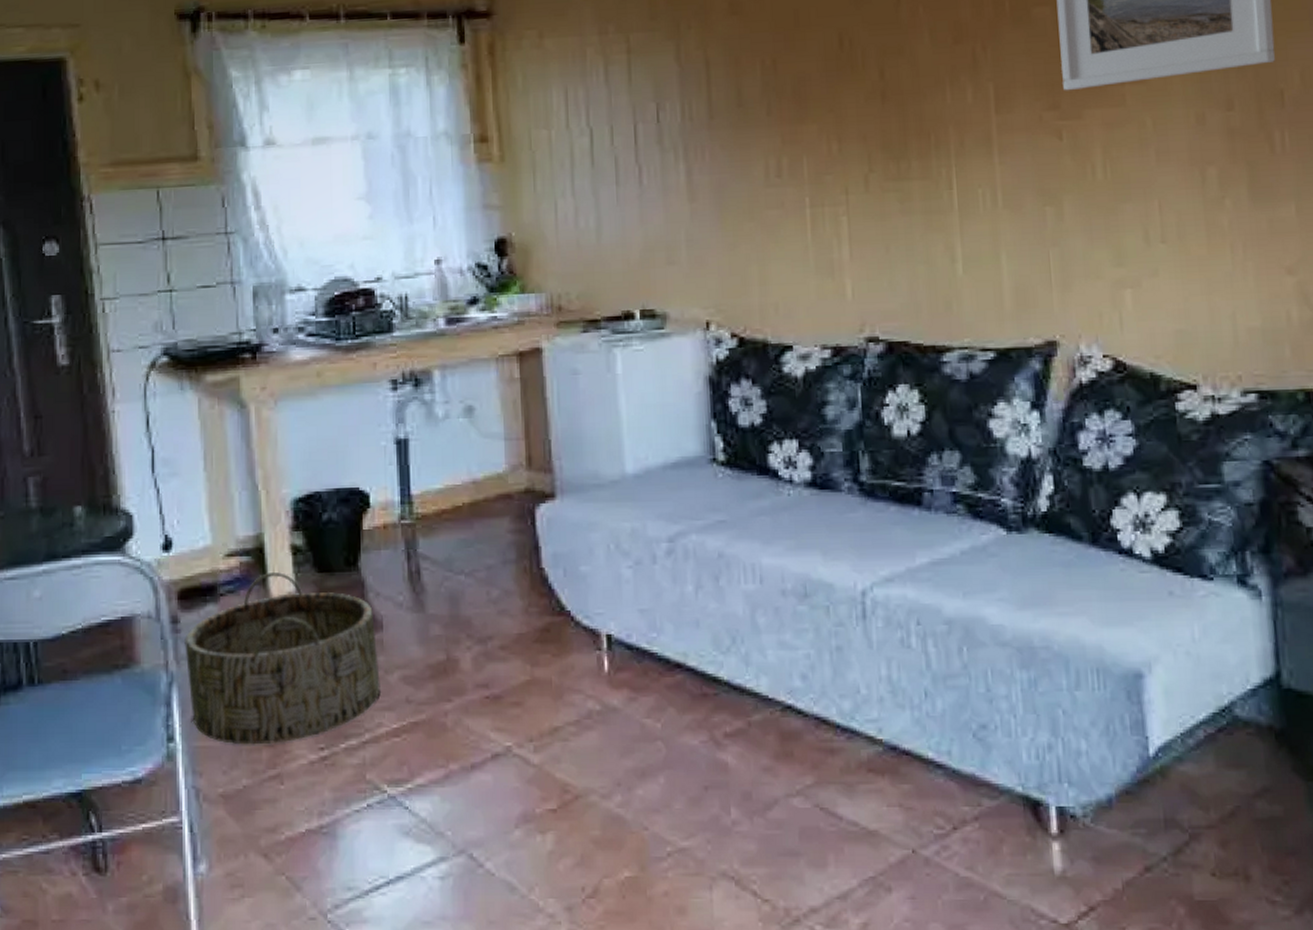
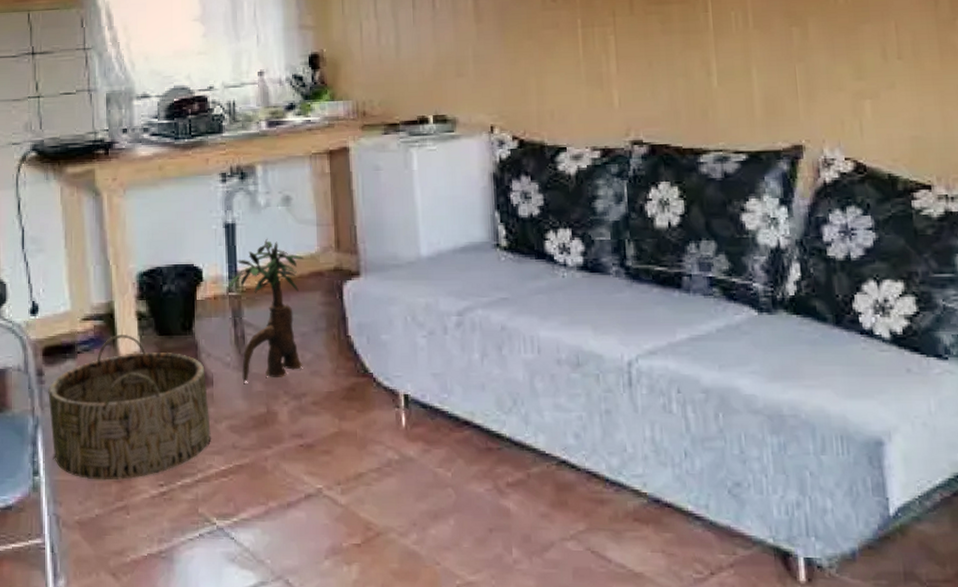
decorative plant: none [399,455,489,625] -> present [227,238,303,382]

